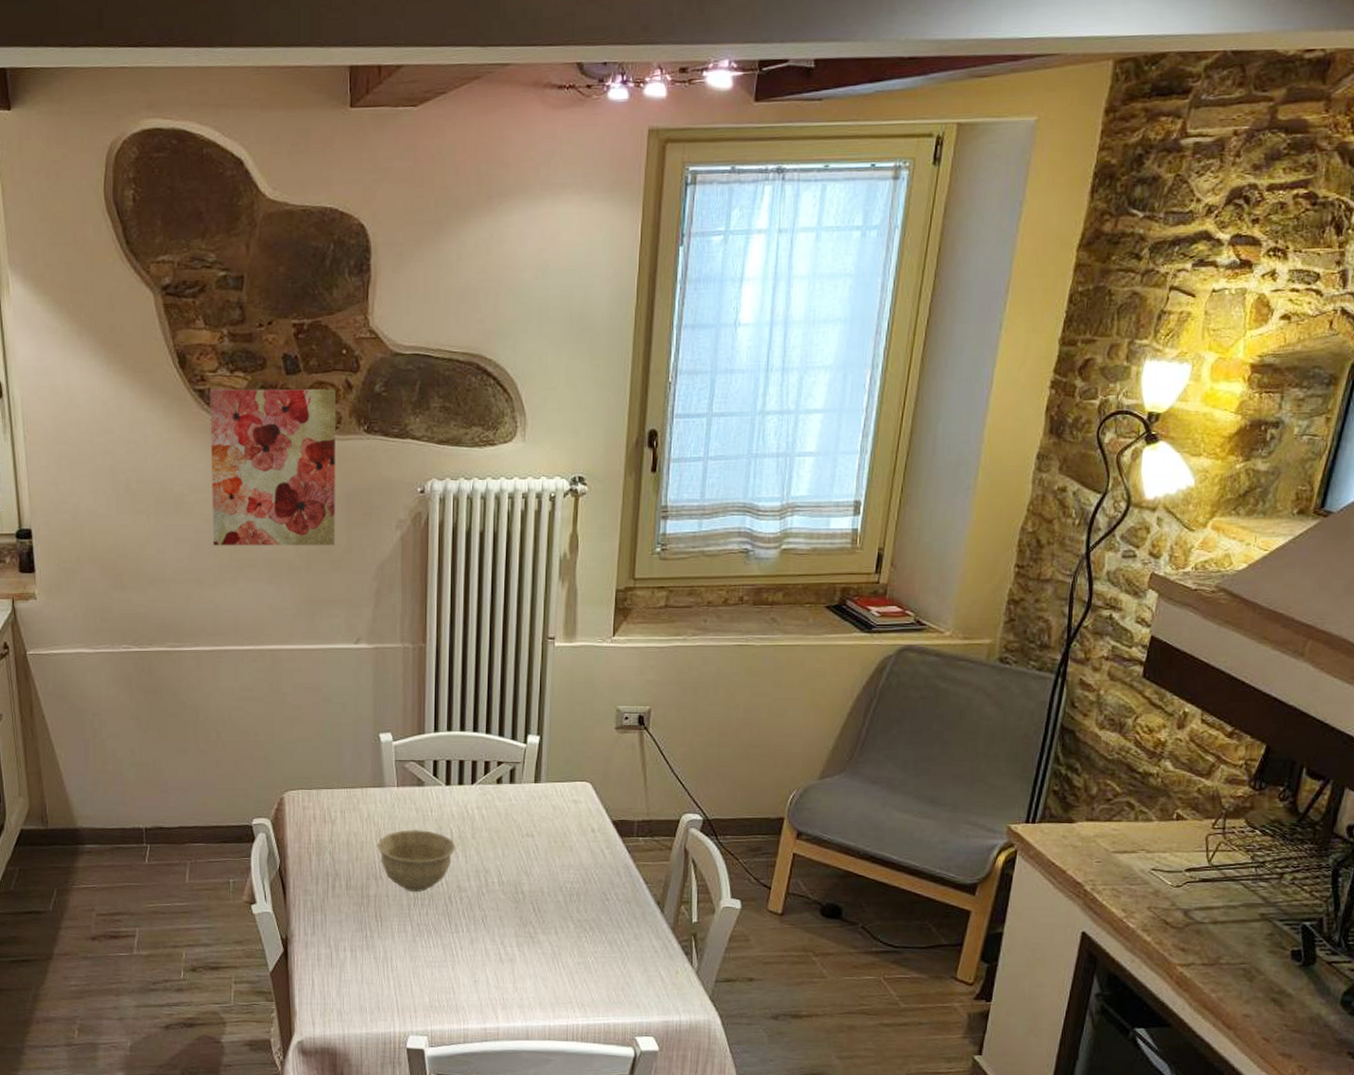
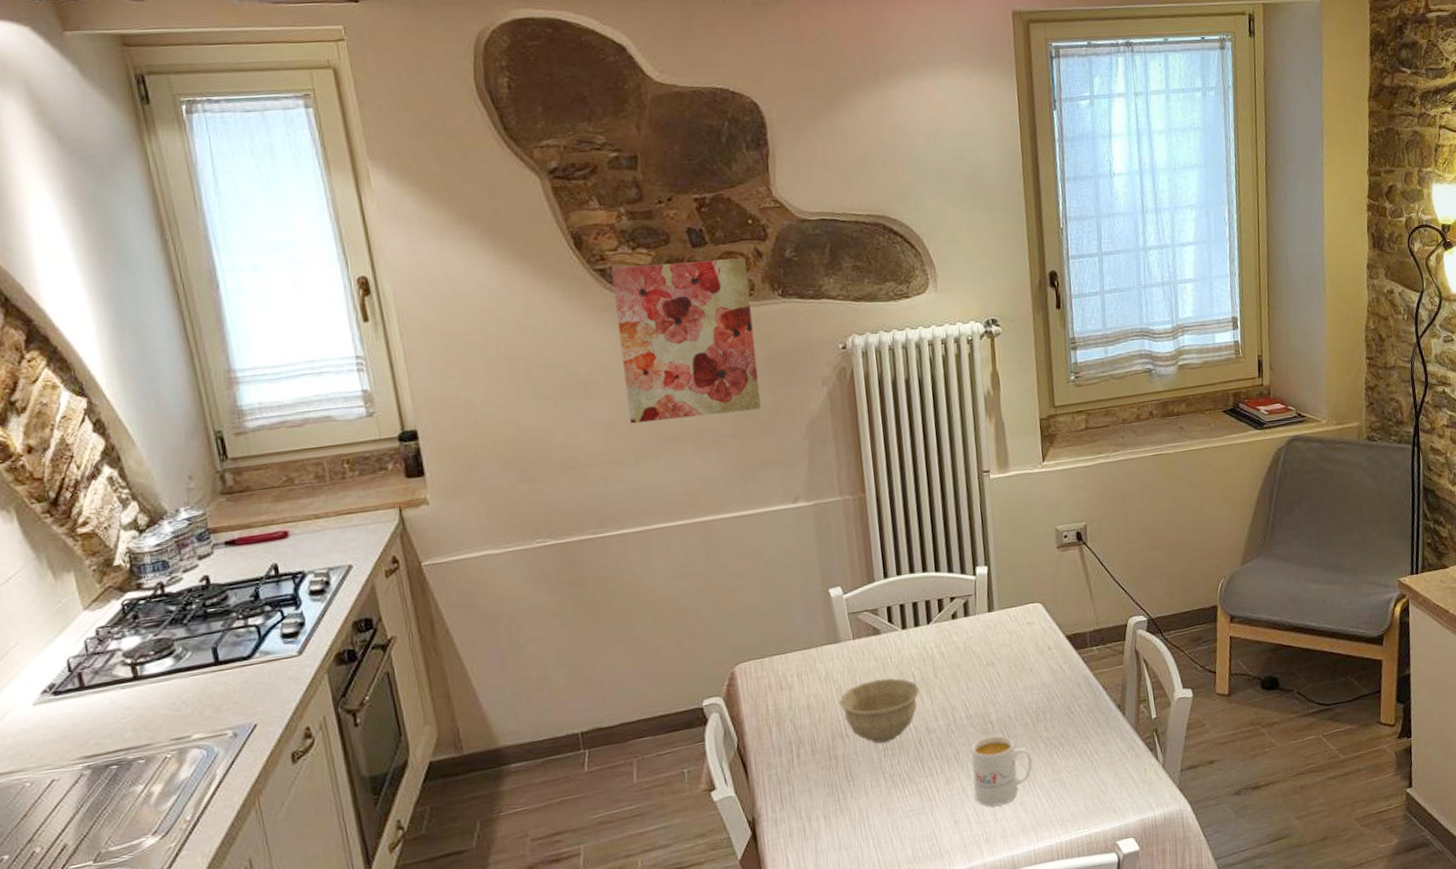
mug: none [497,906,560,975] -> present [971,735,1033,807]

